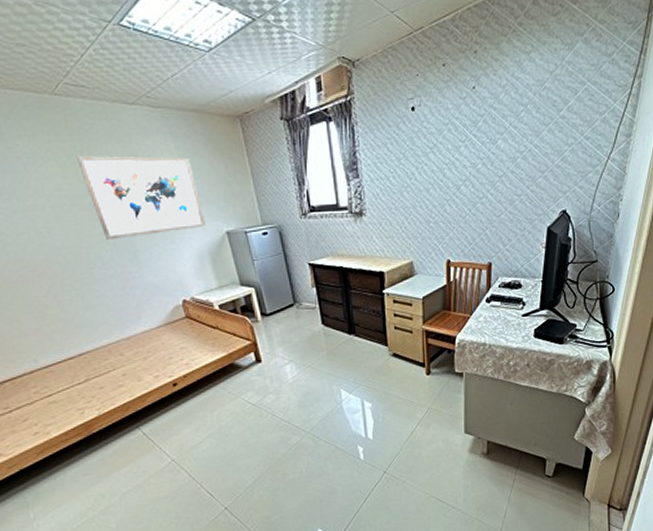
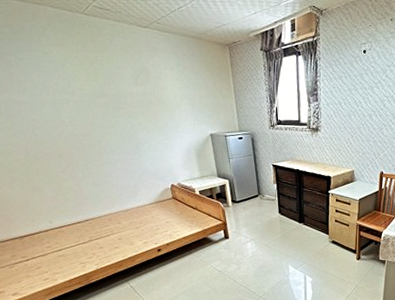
wall art: present [76,156,206,240] -> none [97,64,195,132]

